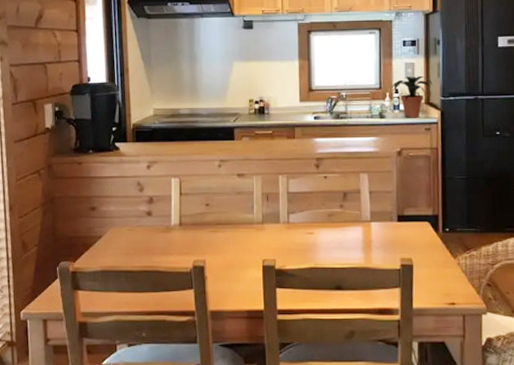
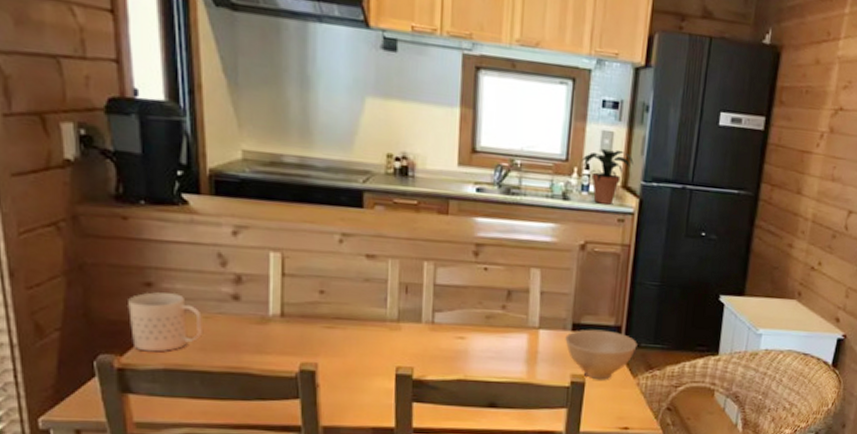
mug: none [80,214,128,258] -> present [128,292,204,352]
bowl: none [393,219,454,262] -> present [565,329,638,380]

